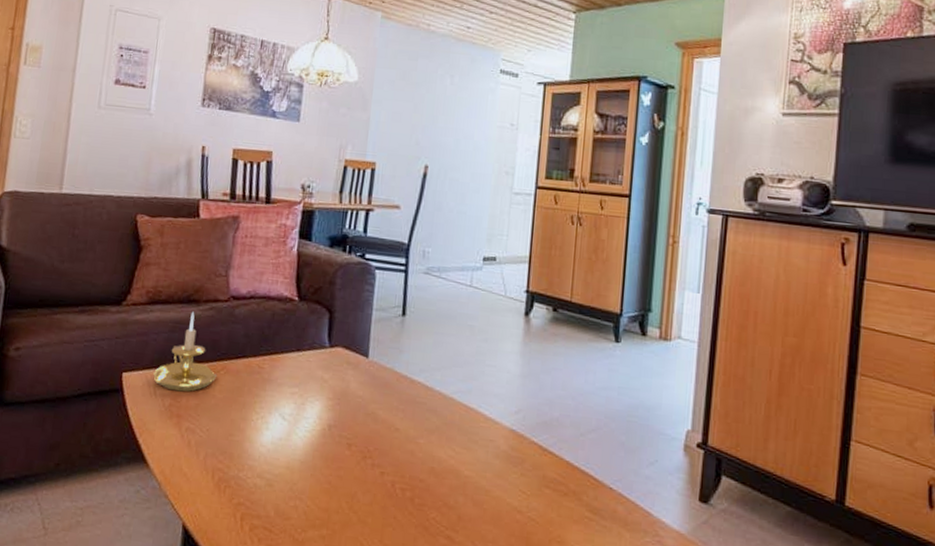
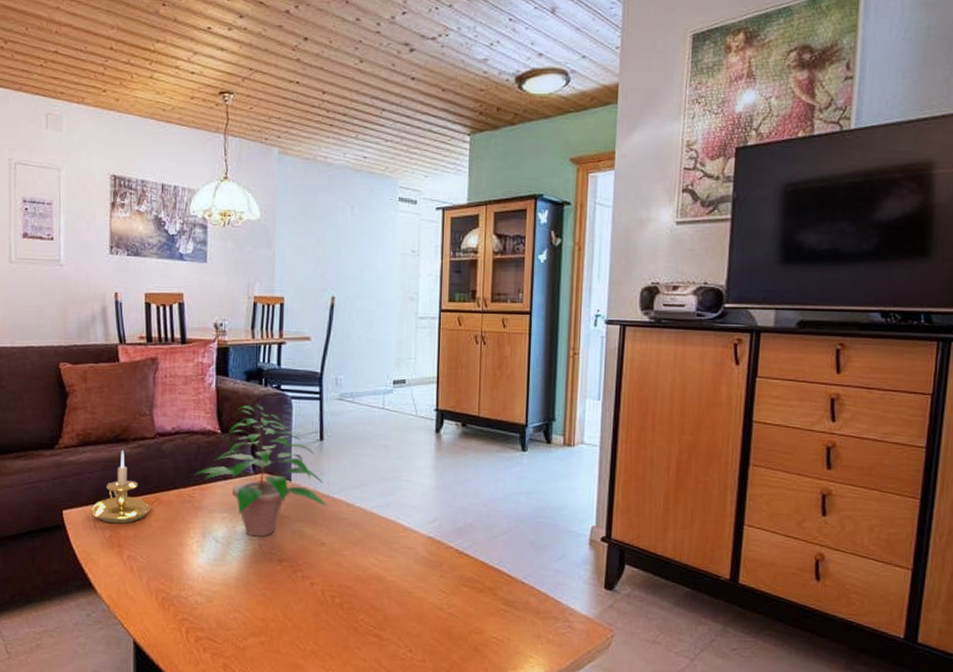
potted plant: none [265,271,407,417] -> present [193,403,329,537]

